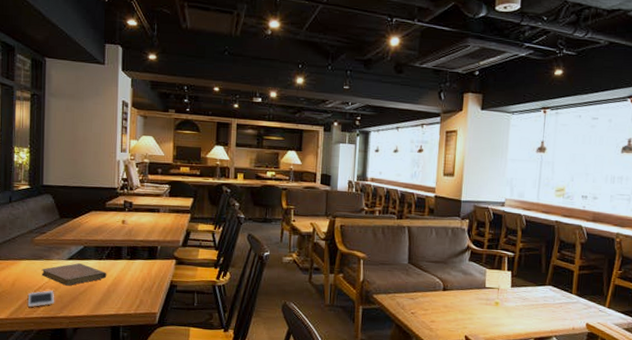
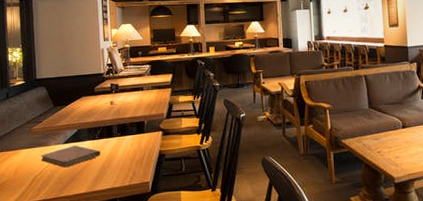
cell phone: present [27,290,55,308] -> none [30,174,55,192]

